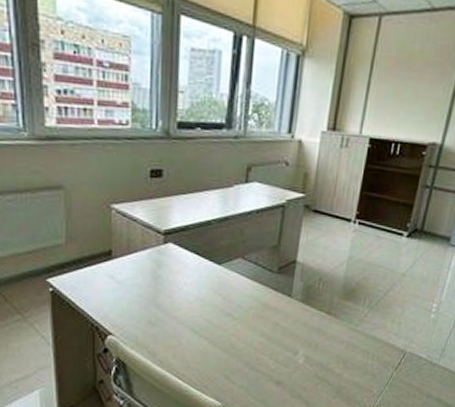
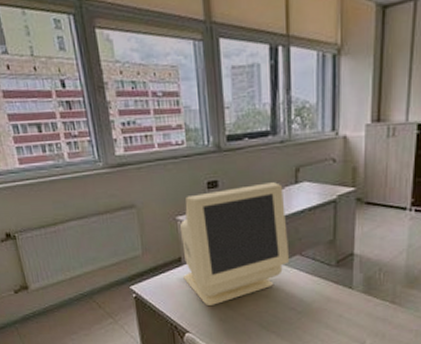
monitor: none [112,178,232,306] -> present [180,182,290,305]

